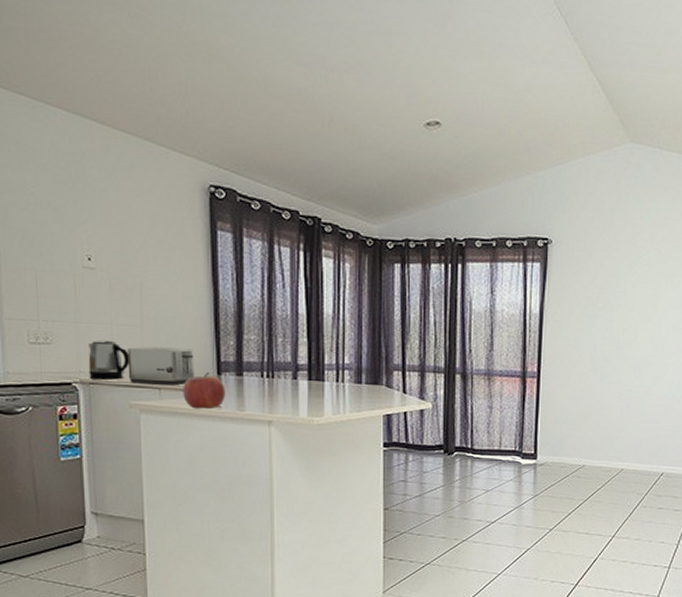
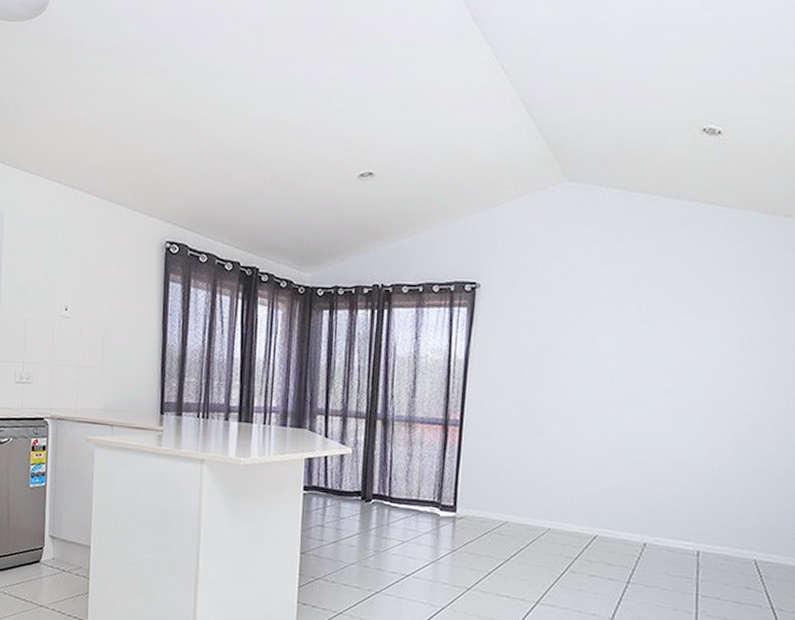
kettle: present [88,339,129,381] -> none [57,380,90,417]
toaster: present [127,346,195,385] -> none [88,386,143,423]
fruit: present [183,373,226,410] -> none [130,412,166,447]

